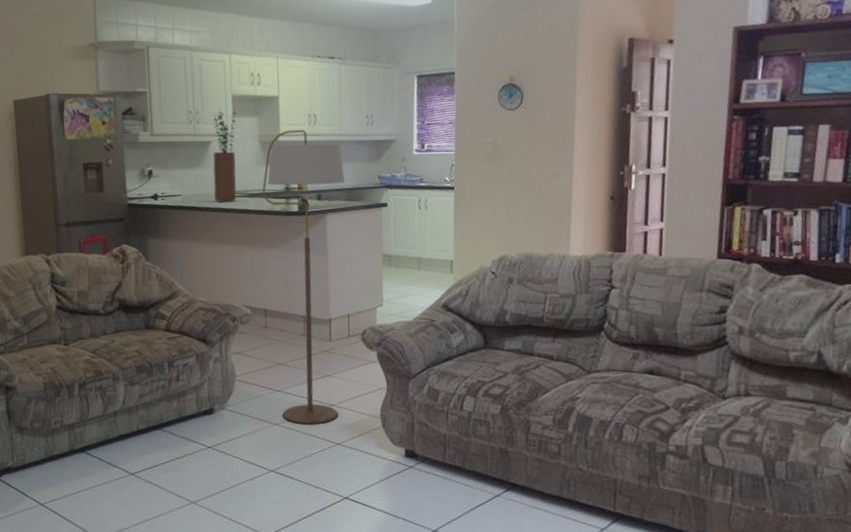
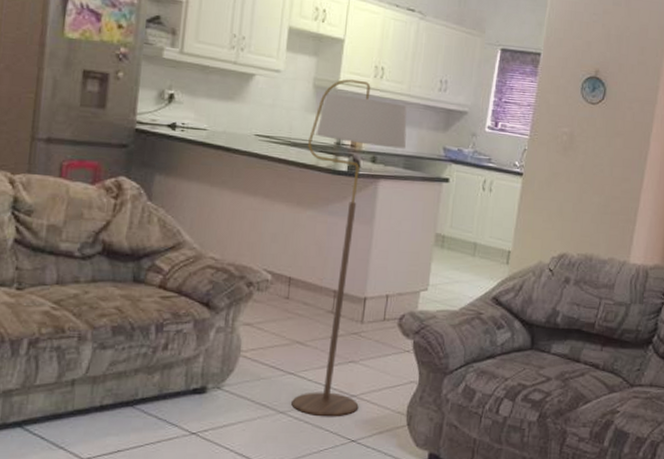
vase: present [213,108,237,203] -> none [247,39,292,149]

